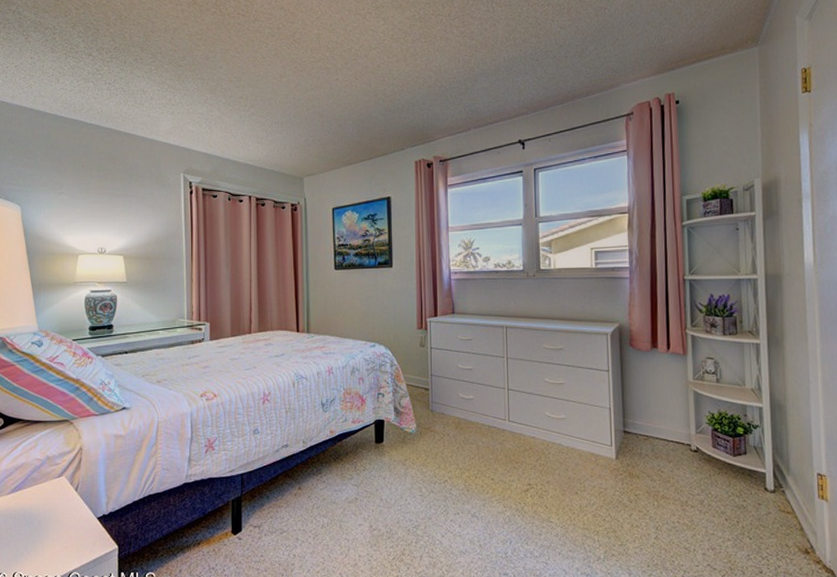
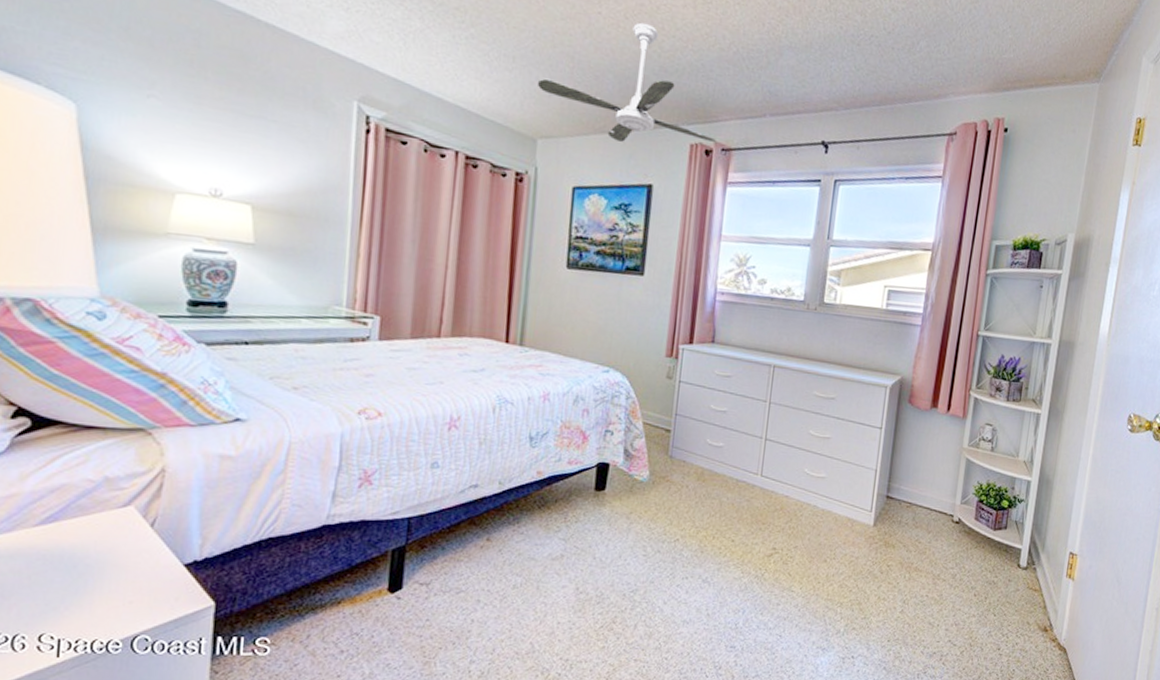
ceiling fan: none [299,79,435,169] -> present [537,22,717,142]

